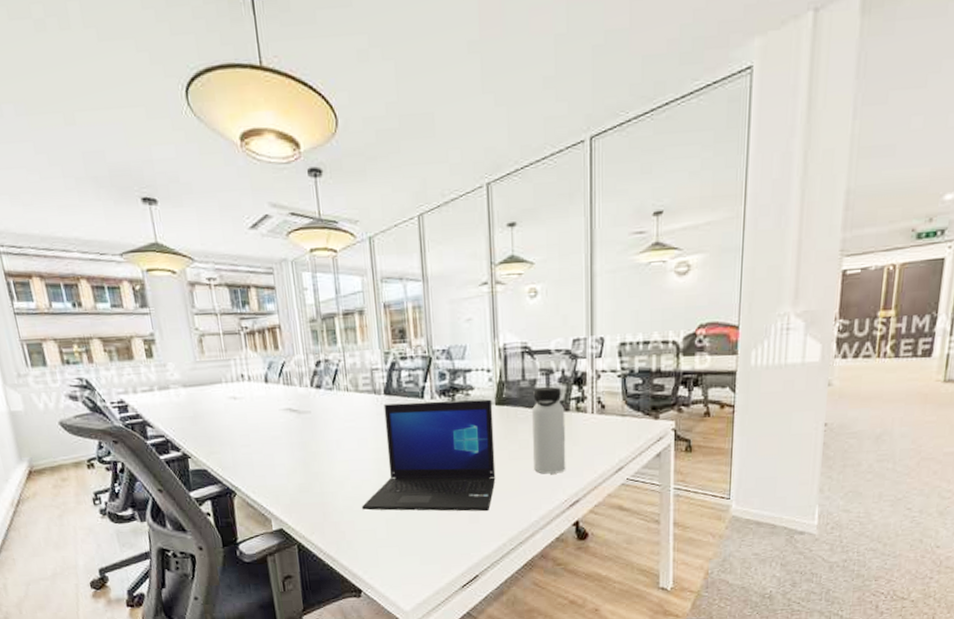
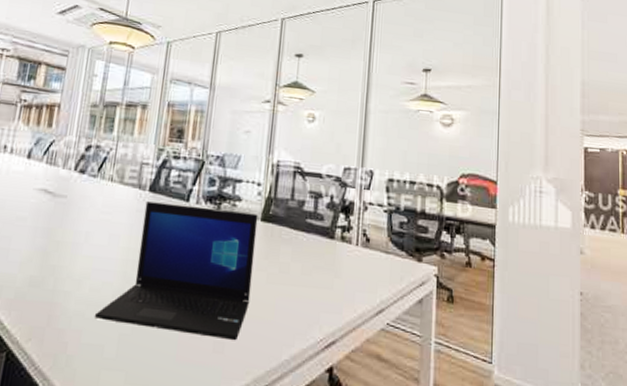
water bottle: present [531,387,566,474] -> none [290,210,330,307]

